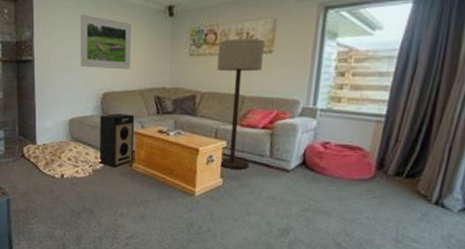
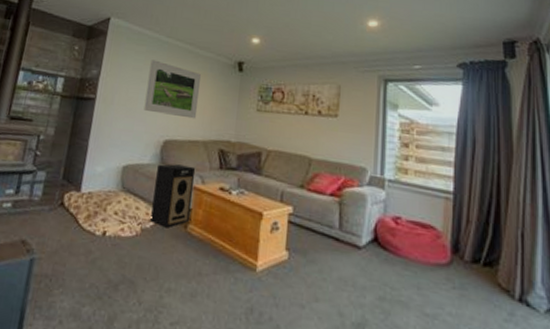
floor lamp: present [217,39,264,169] -> none [283,99,330,242]

